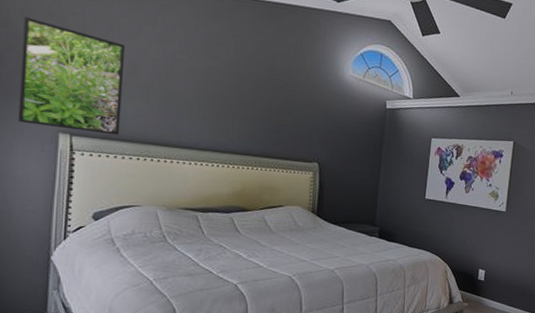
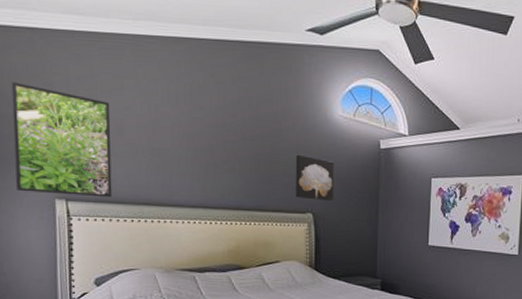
wall art: none [303,108,342,153] -> present [295,154,334,202]

